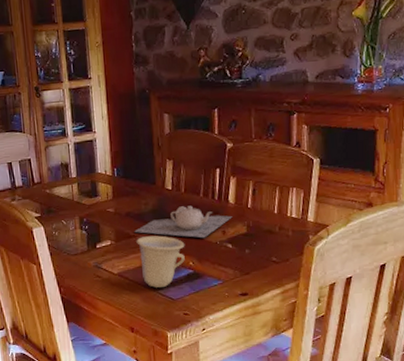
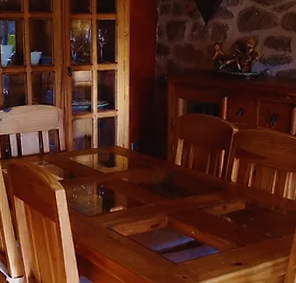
teapot: present [134,205,232,238] -> none [145,181,233,211]
cup: present [136,235,185,288] -> none [146,205,189,251]

